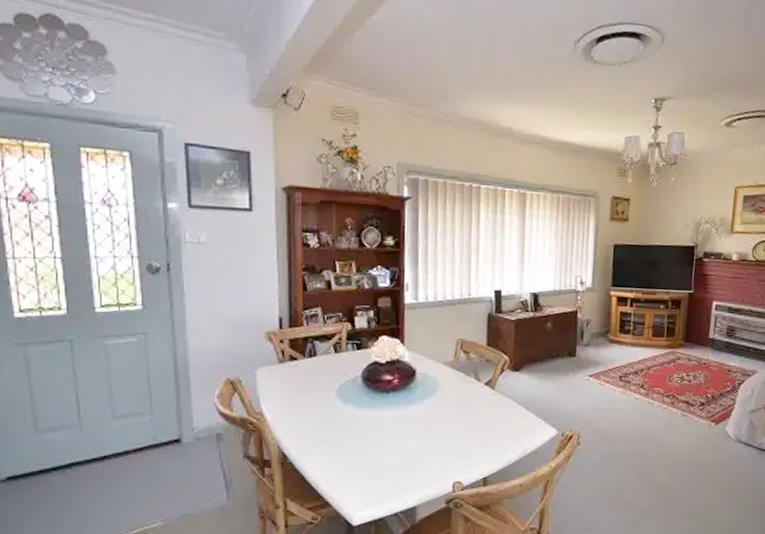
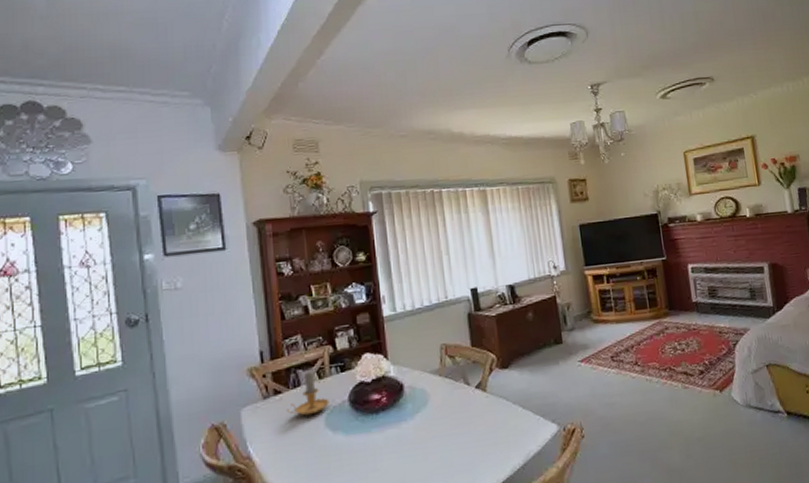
candle: none [300,343,343,385] -> present [286,370,329,416]

